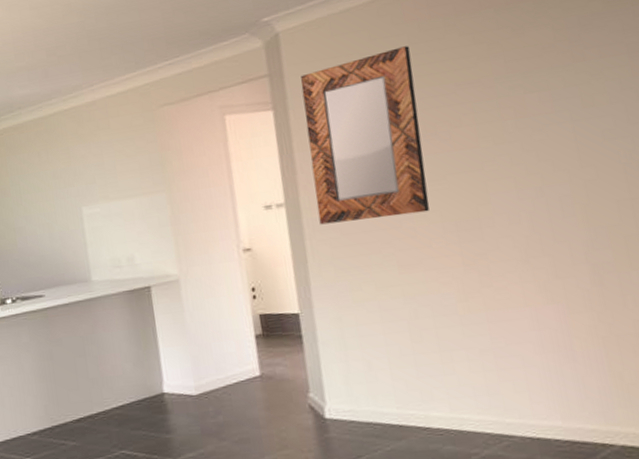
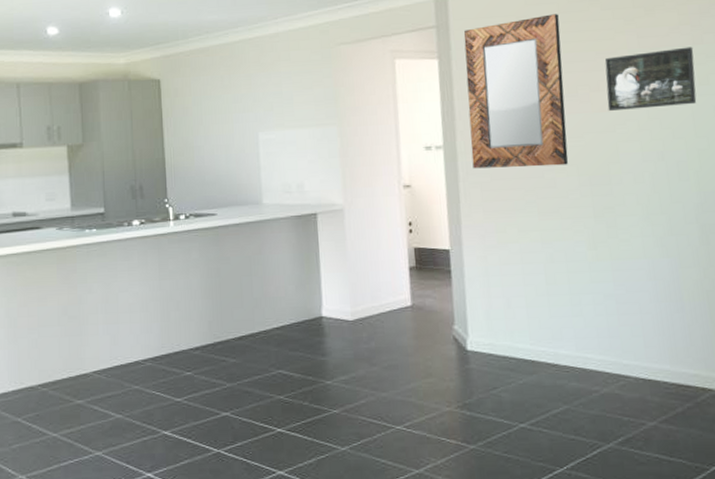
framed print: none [466,65,581,147] -> present [604,47,697,111]

